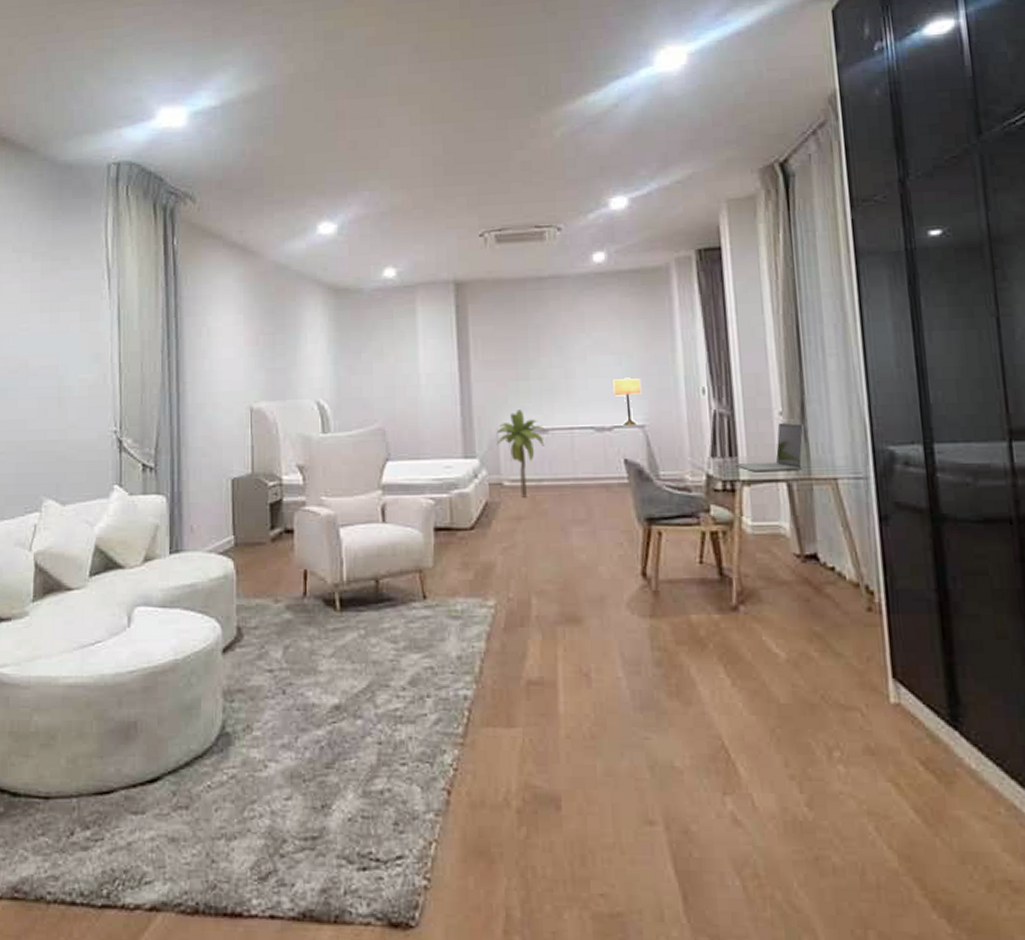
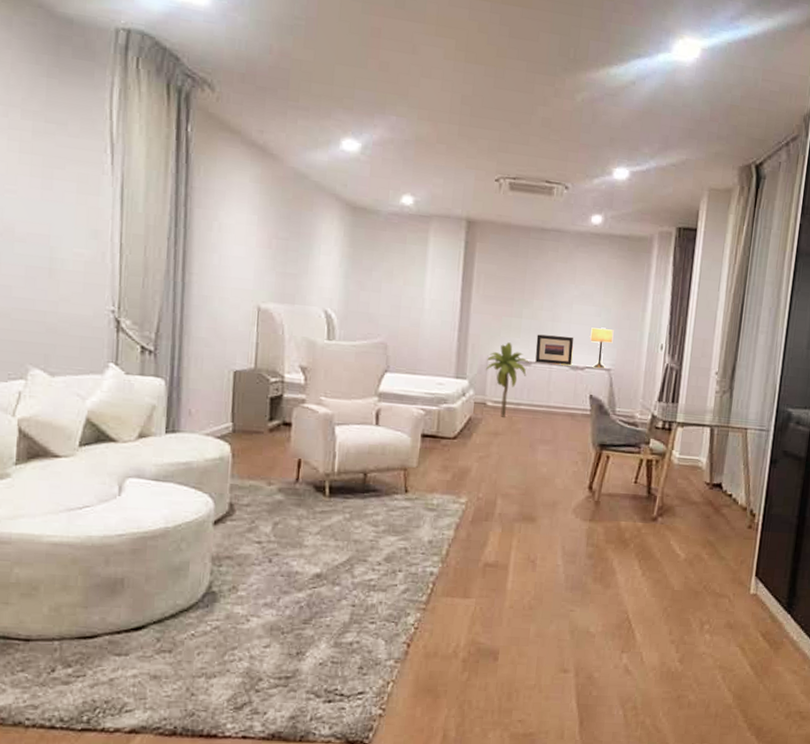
picture frame: none [550,394,596,429] -> present [535,334,574,366]
laptop: present [735,422,804,472] -> none [675,380,731,419]

